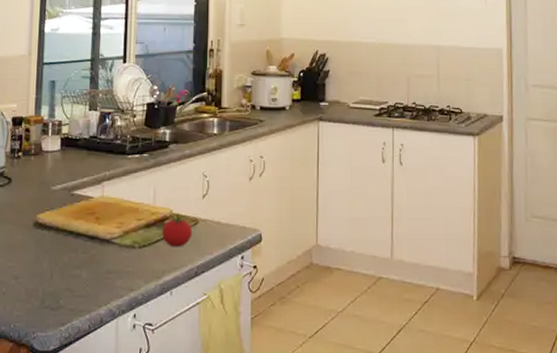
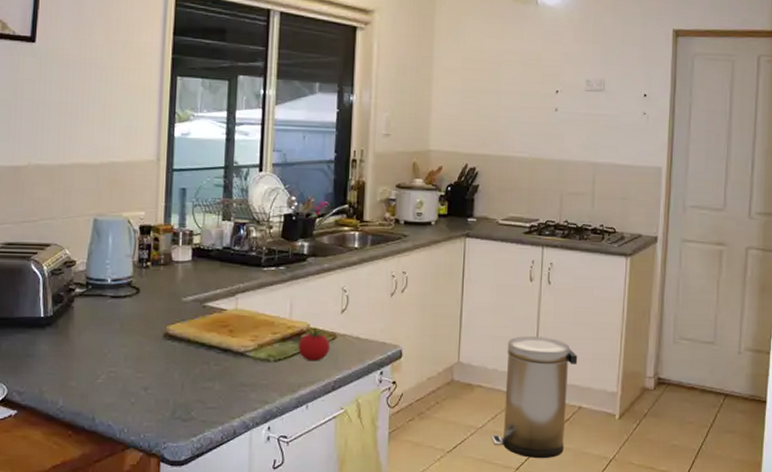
pedal bin: none [352,218,433,342] -> present [491,336,578,458]

